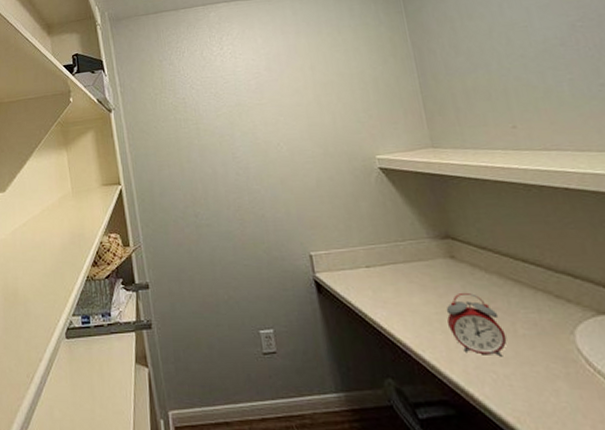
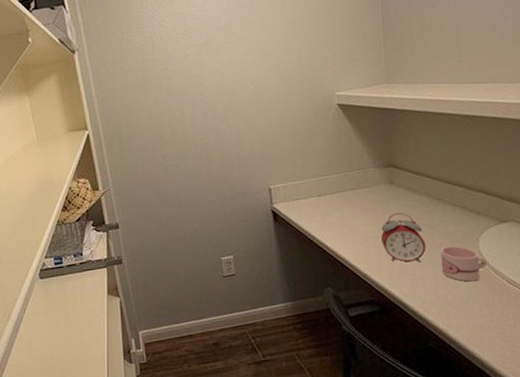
mug: none [525,338,593,388] -> present [440,245,488,282]

